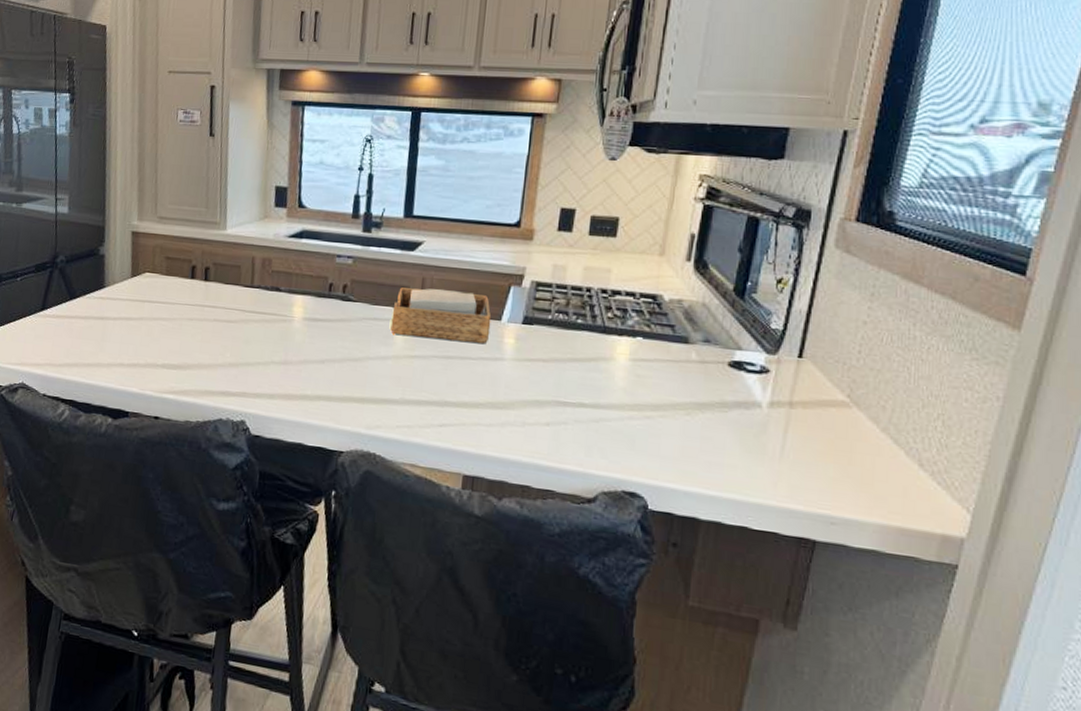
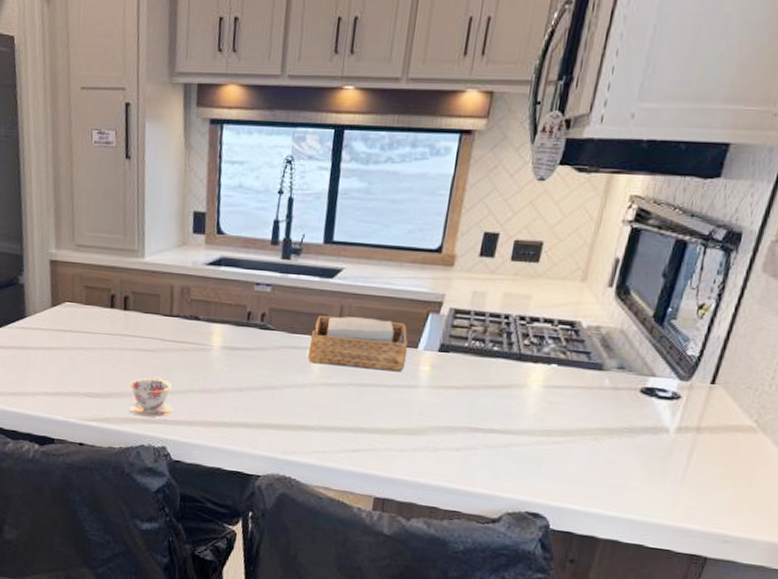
teacup: none [207,348,253,390] -> present [128,377,173,418]

